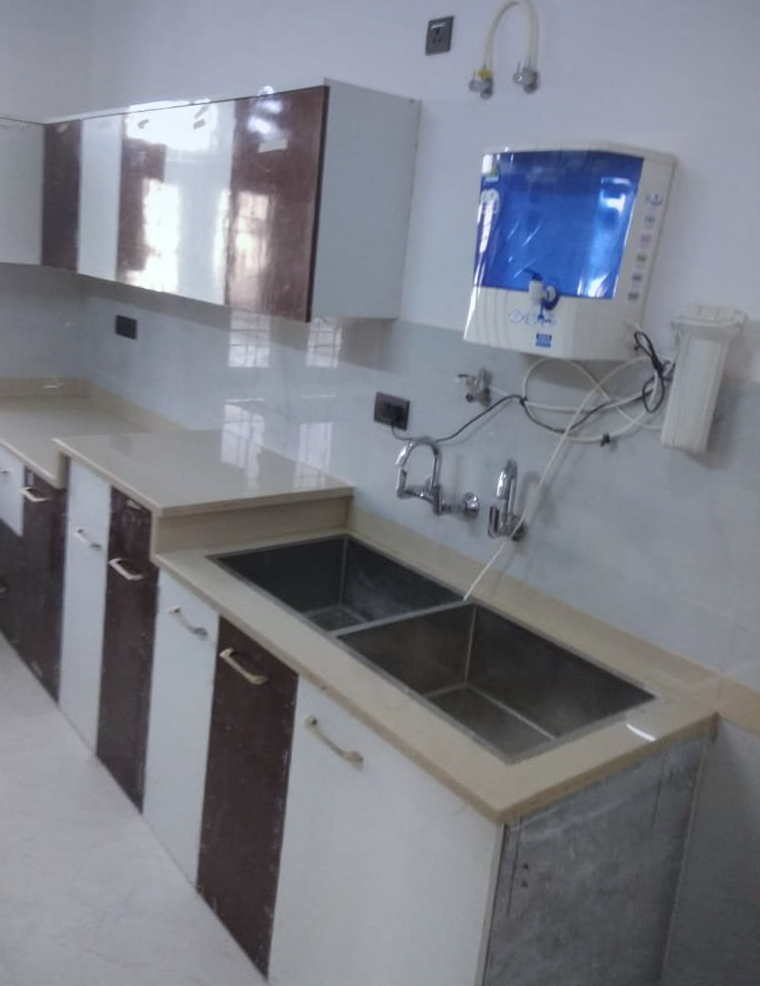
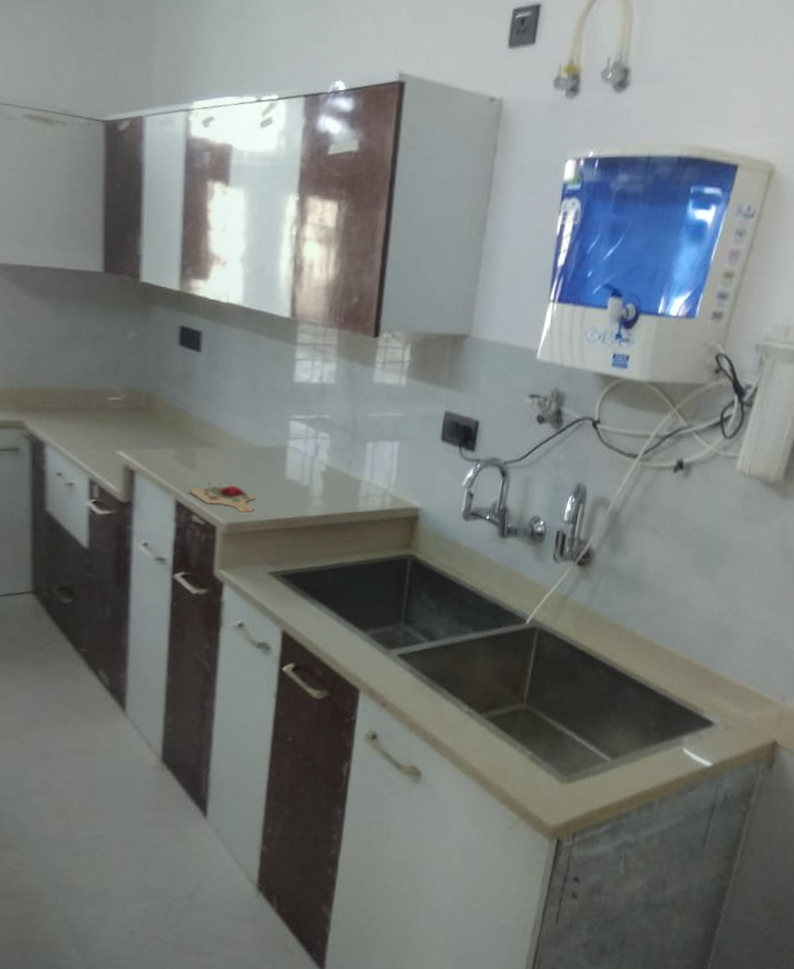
cutting board: none [125,466,191,497] -> present [189,482,256,513]

